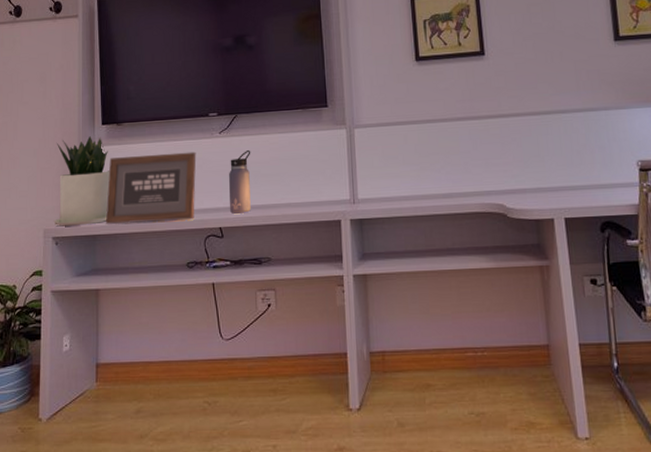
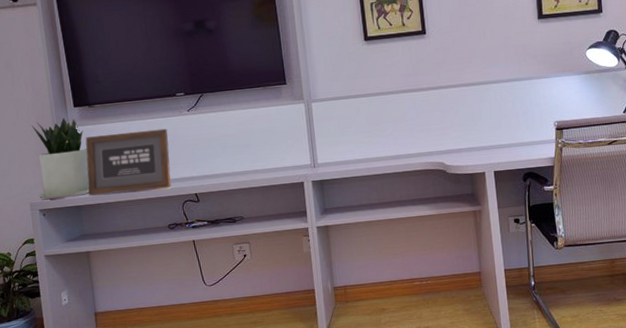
water bottle: present [228,149,251,214] -> none [200,124,222,181]

